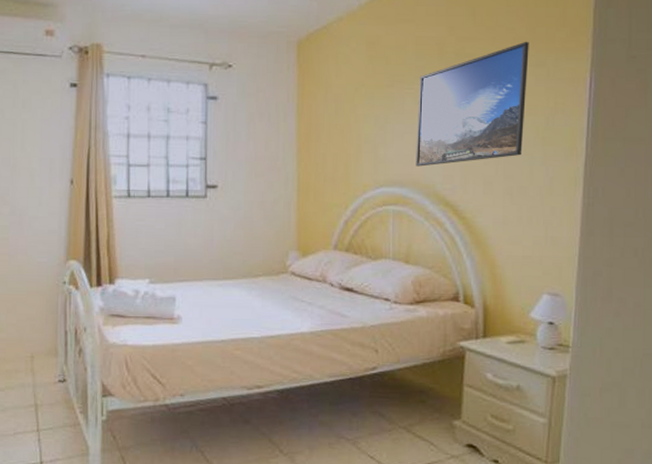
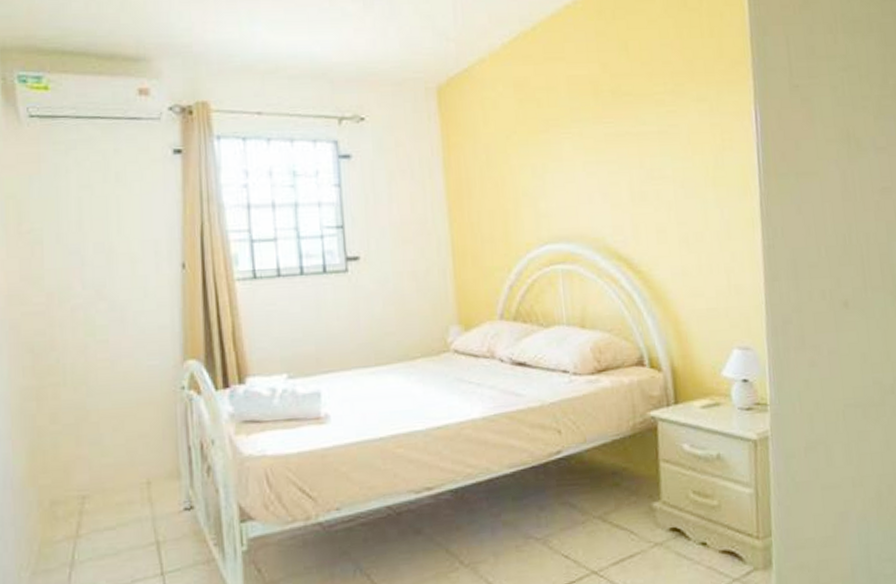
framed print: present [416,41,529,167] -> none [576,75,694,219]

